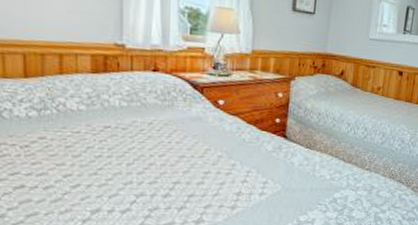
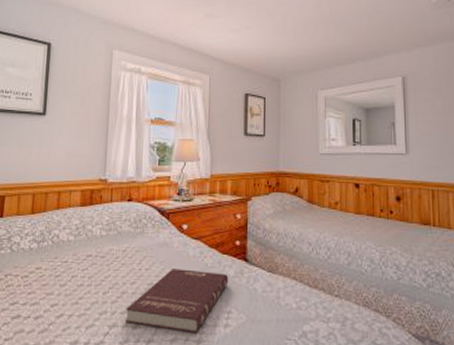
book: none [154,142,266,201] -> present [125,268,229,334]

